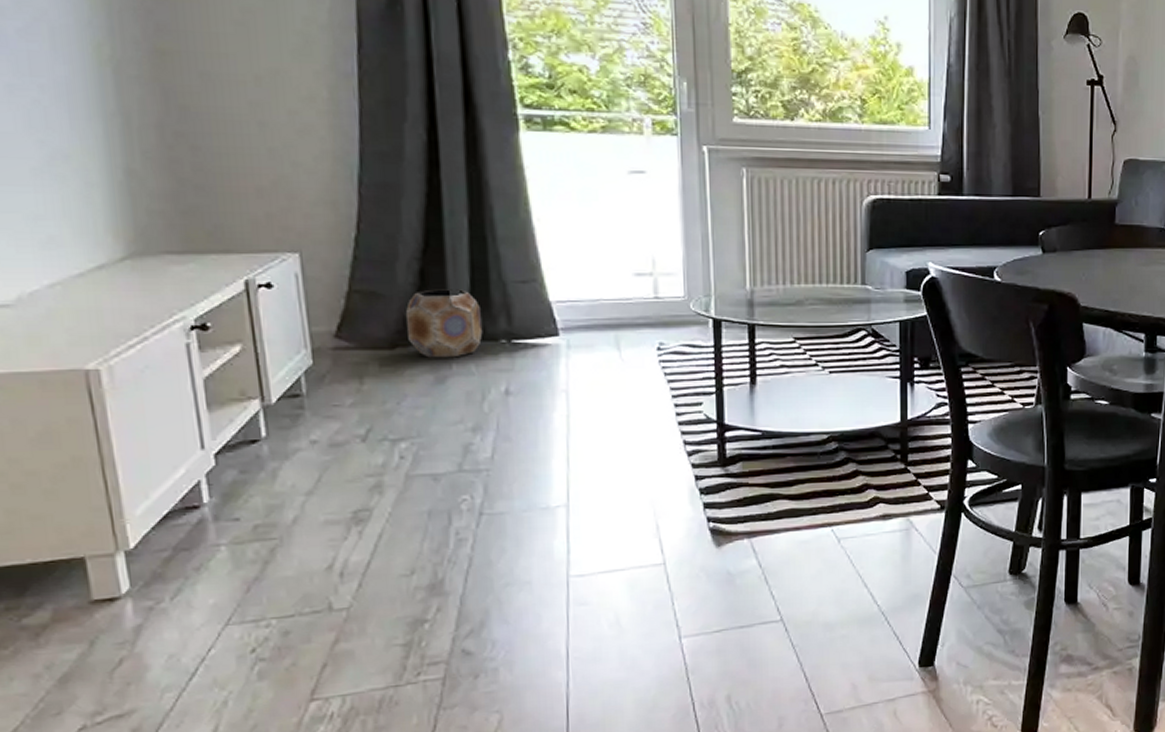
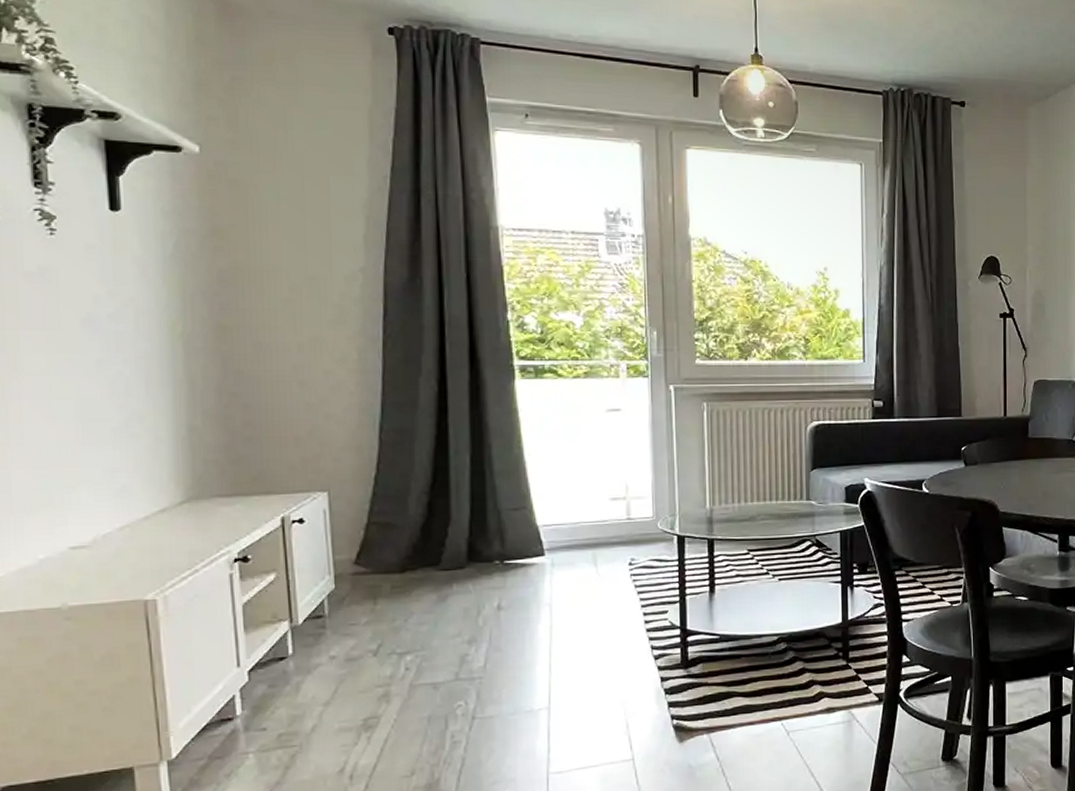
planter: present [405,289,483,358] -> none [414,518,480,579]

